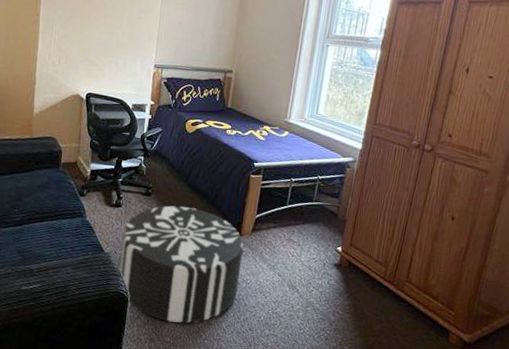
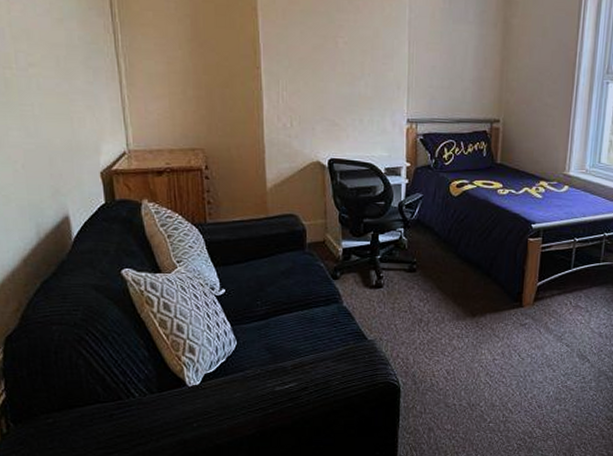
pouf: present [119,205,244,324] -> none [386,281,526,408]

